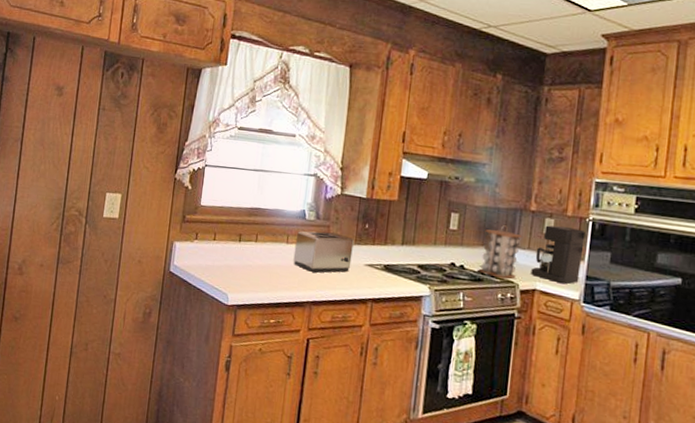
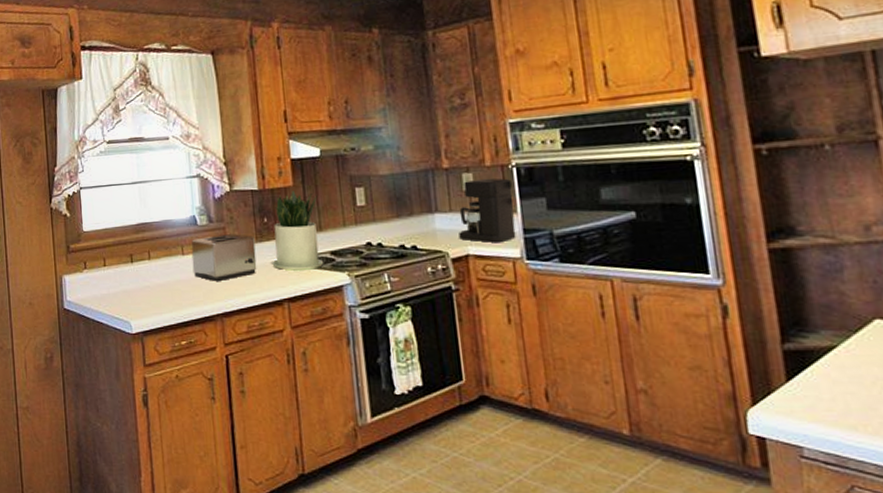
planter: none [365,205,417,278] -> present [272,191,324,271]
spice rack: present [478,224,523,279] -> none [397,189,443,250]

